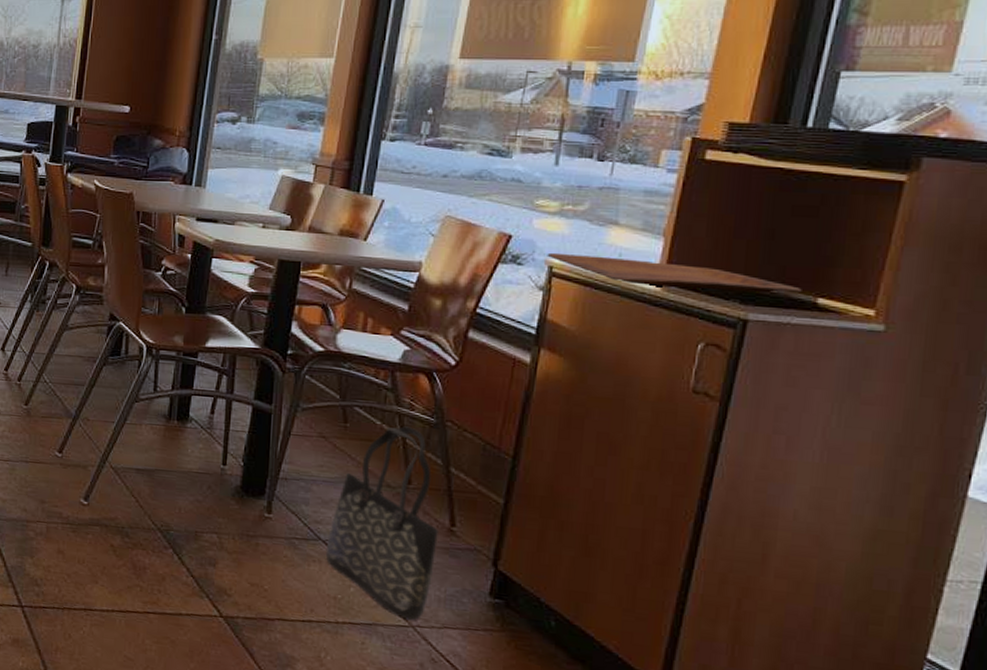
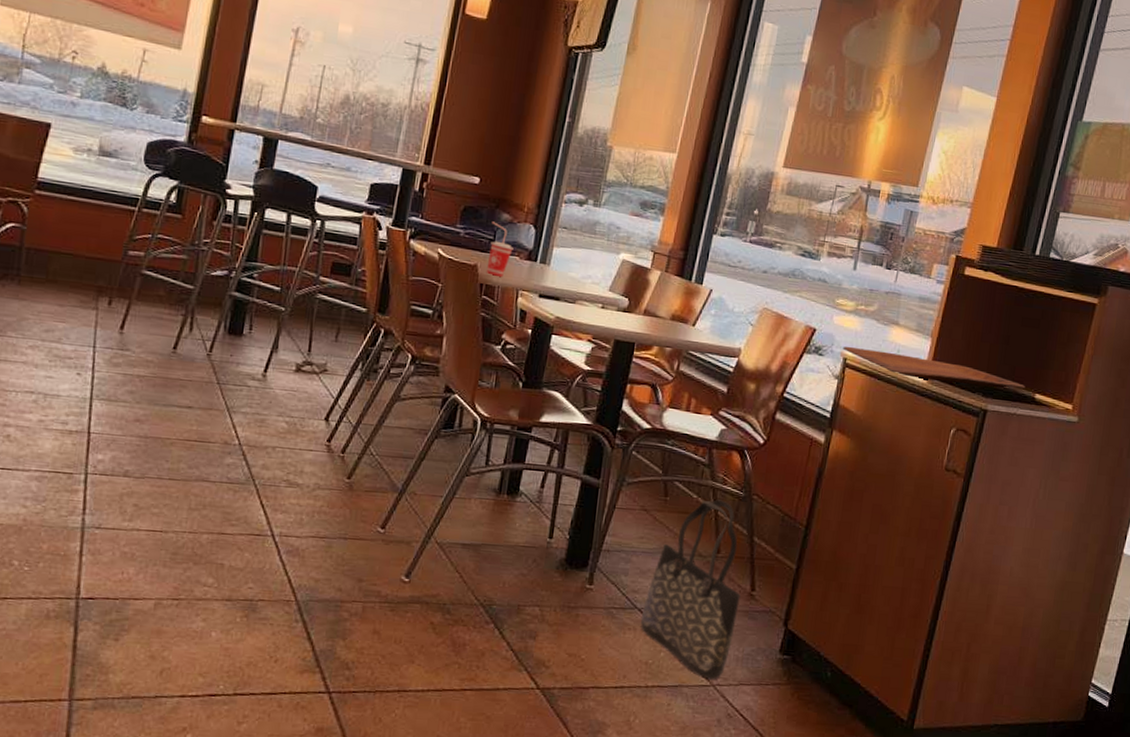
beverage cup: none [142,148,168,204] -> present [486,221,514,278]

